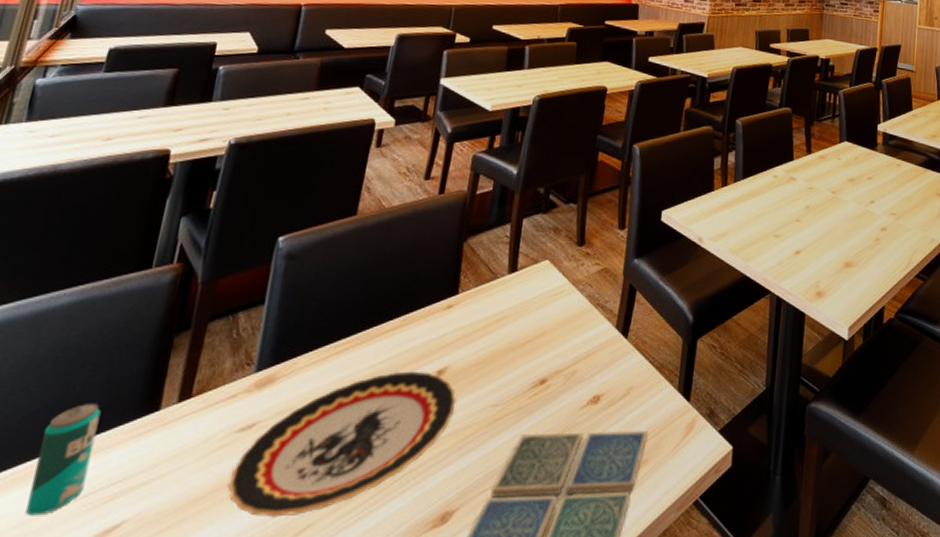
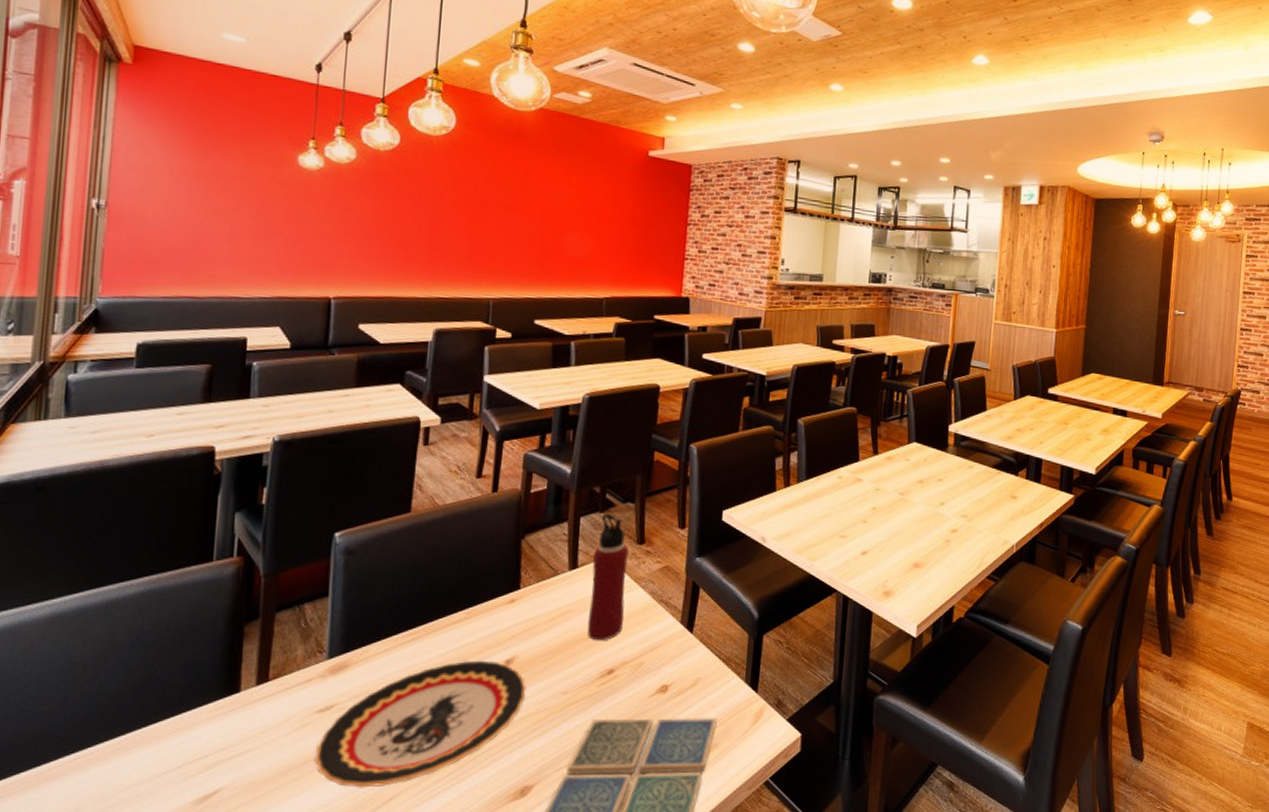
beverage can: present [25,404,101,516] -> none [128,685,184,783]
water bottle: none [522,215,568,347] -> present [587,514,628,640]

